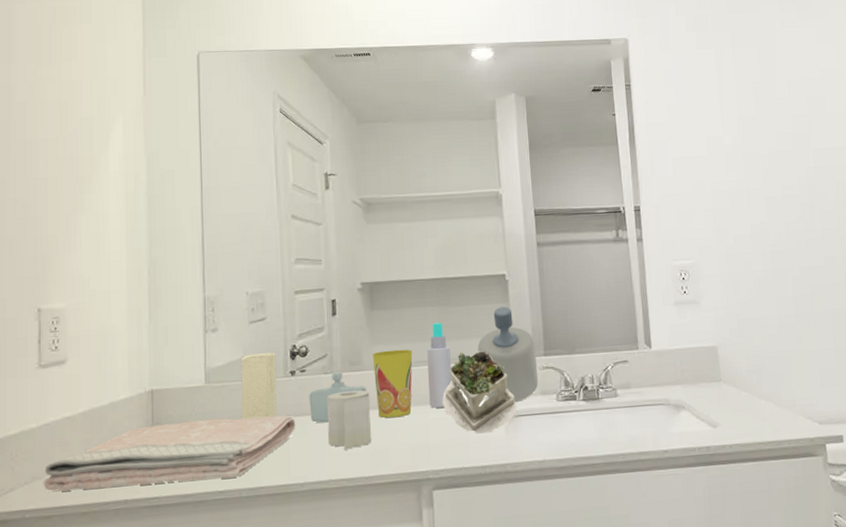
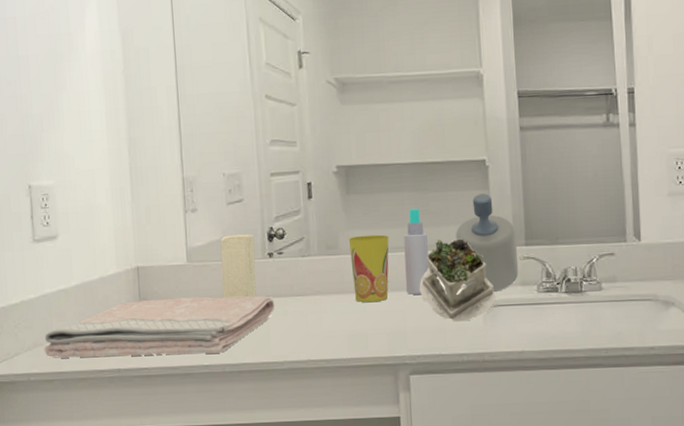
perfume bottle: present [309,371,366,423] -> none [287,255,343,305]
toilet paper roll: present [327,390,371,450] -> none [304,274,349,332]

